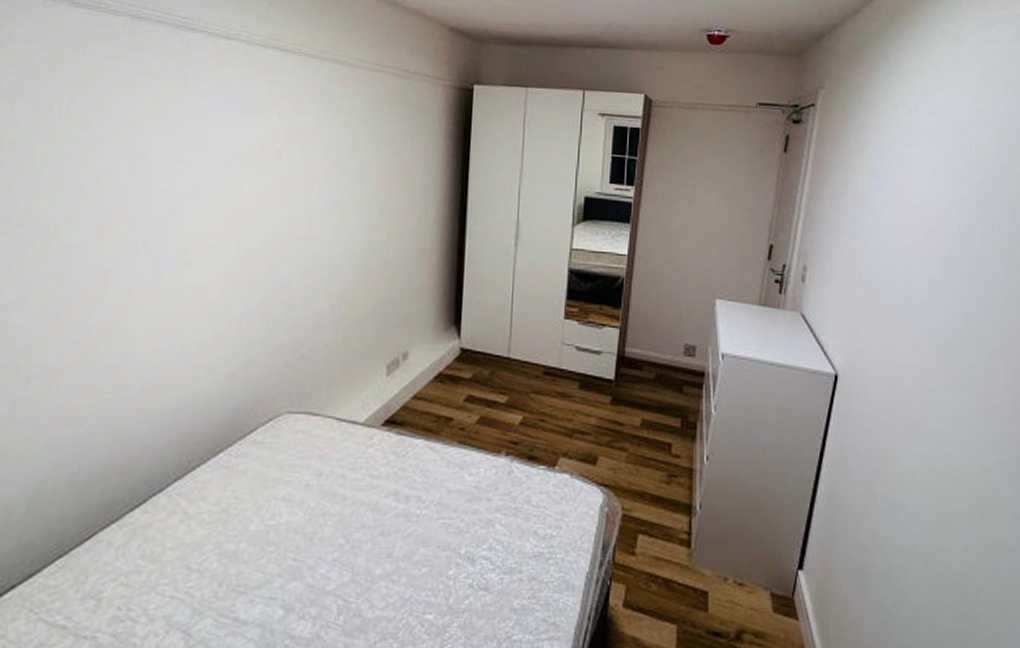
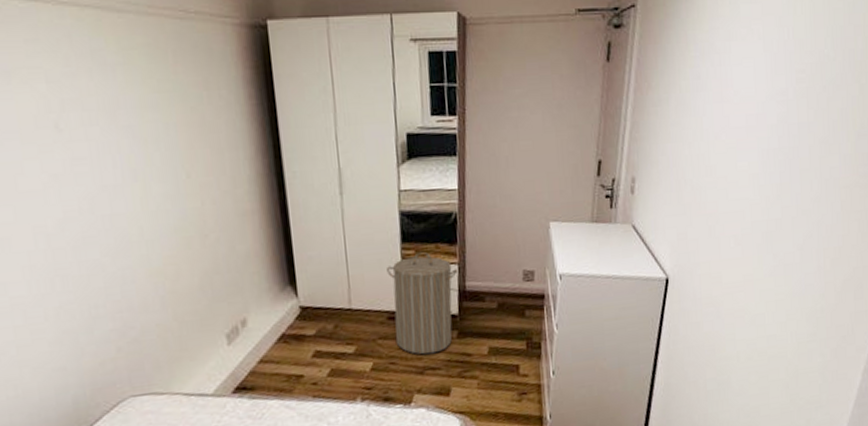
laundry hamper: none [548,310,619,417] -> present [387,251,458,355]

